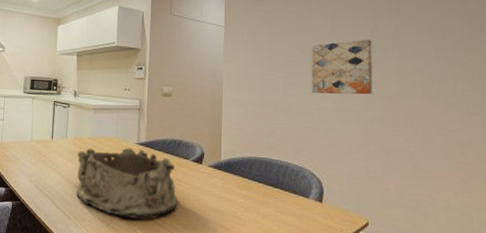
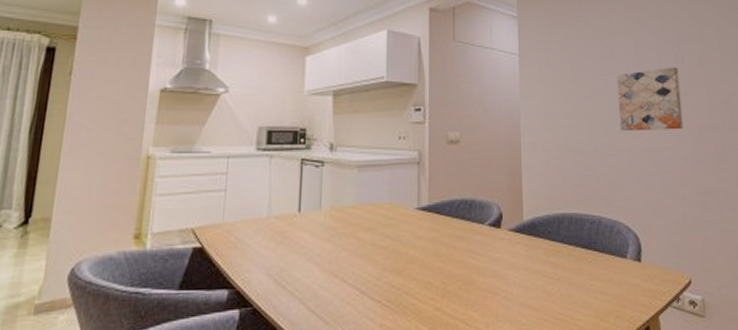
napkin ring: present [76,147,177,219] -> none [335,214,472,311]

